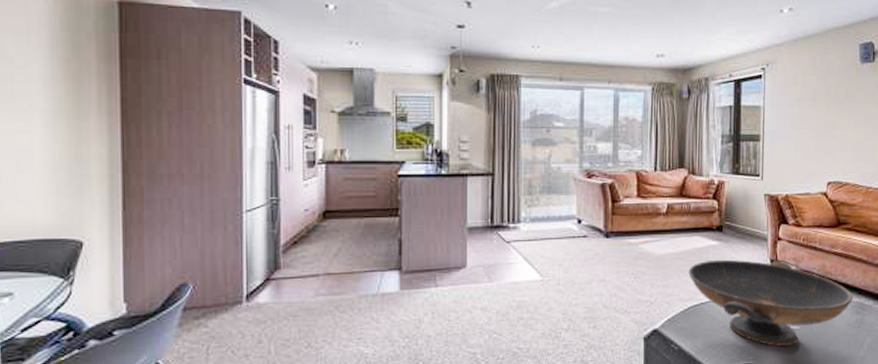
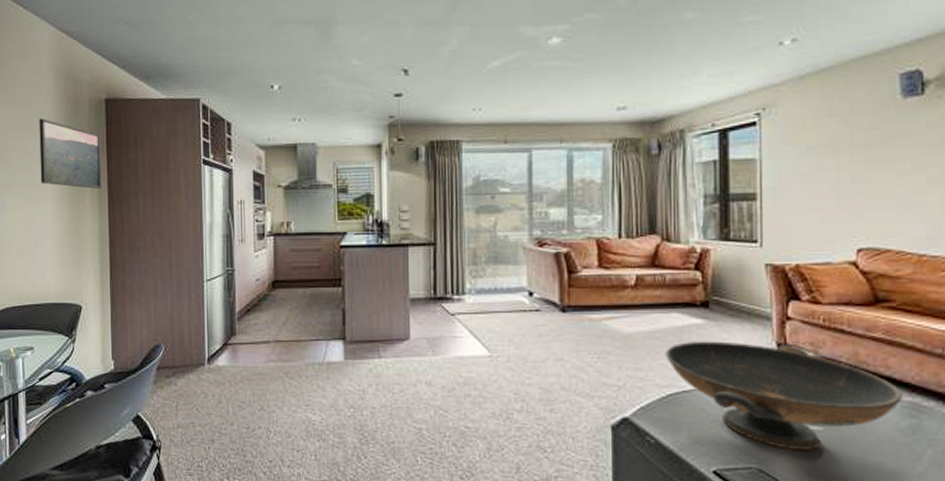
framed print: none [23,17,113,107] -> present [39,118,102,190]

